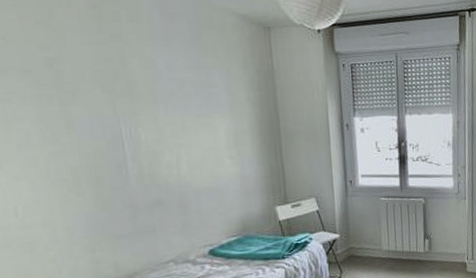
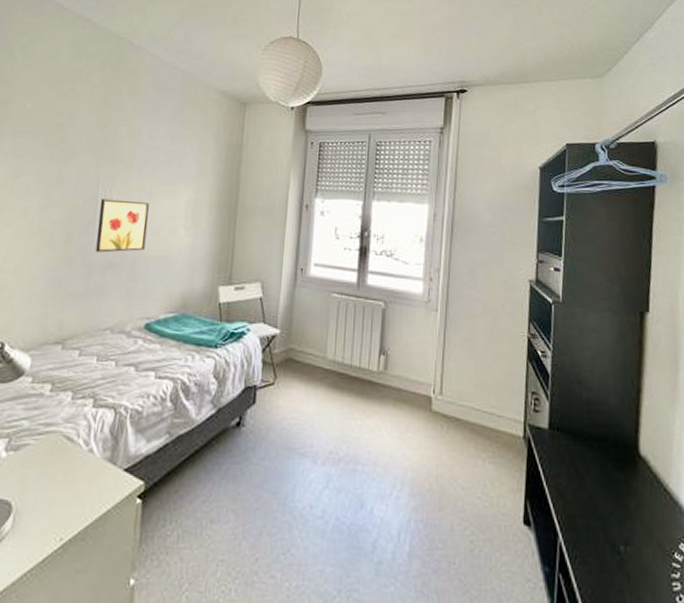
wall art: none [126,137,191,192] -> present [95,199,150,253]

